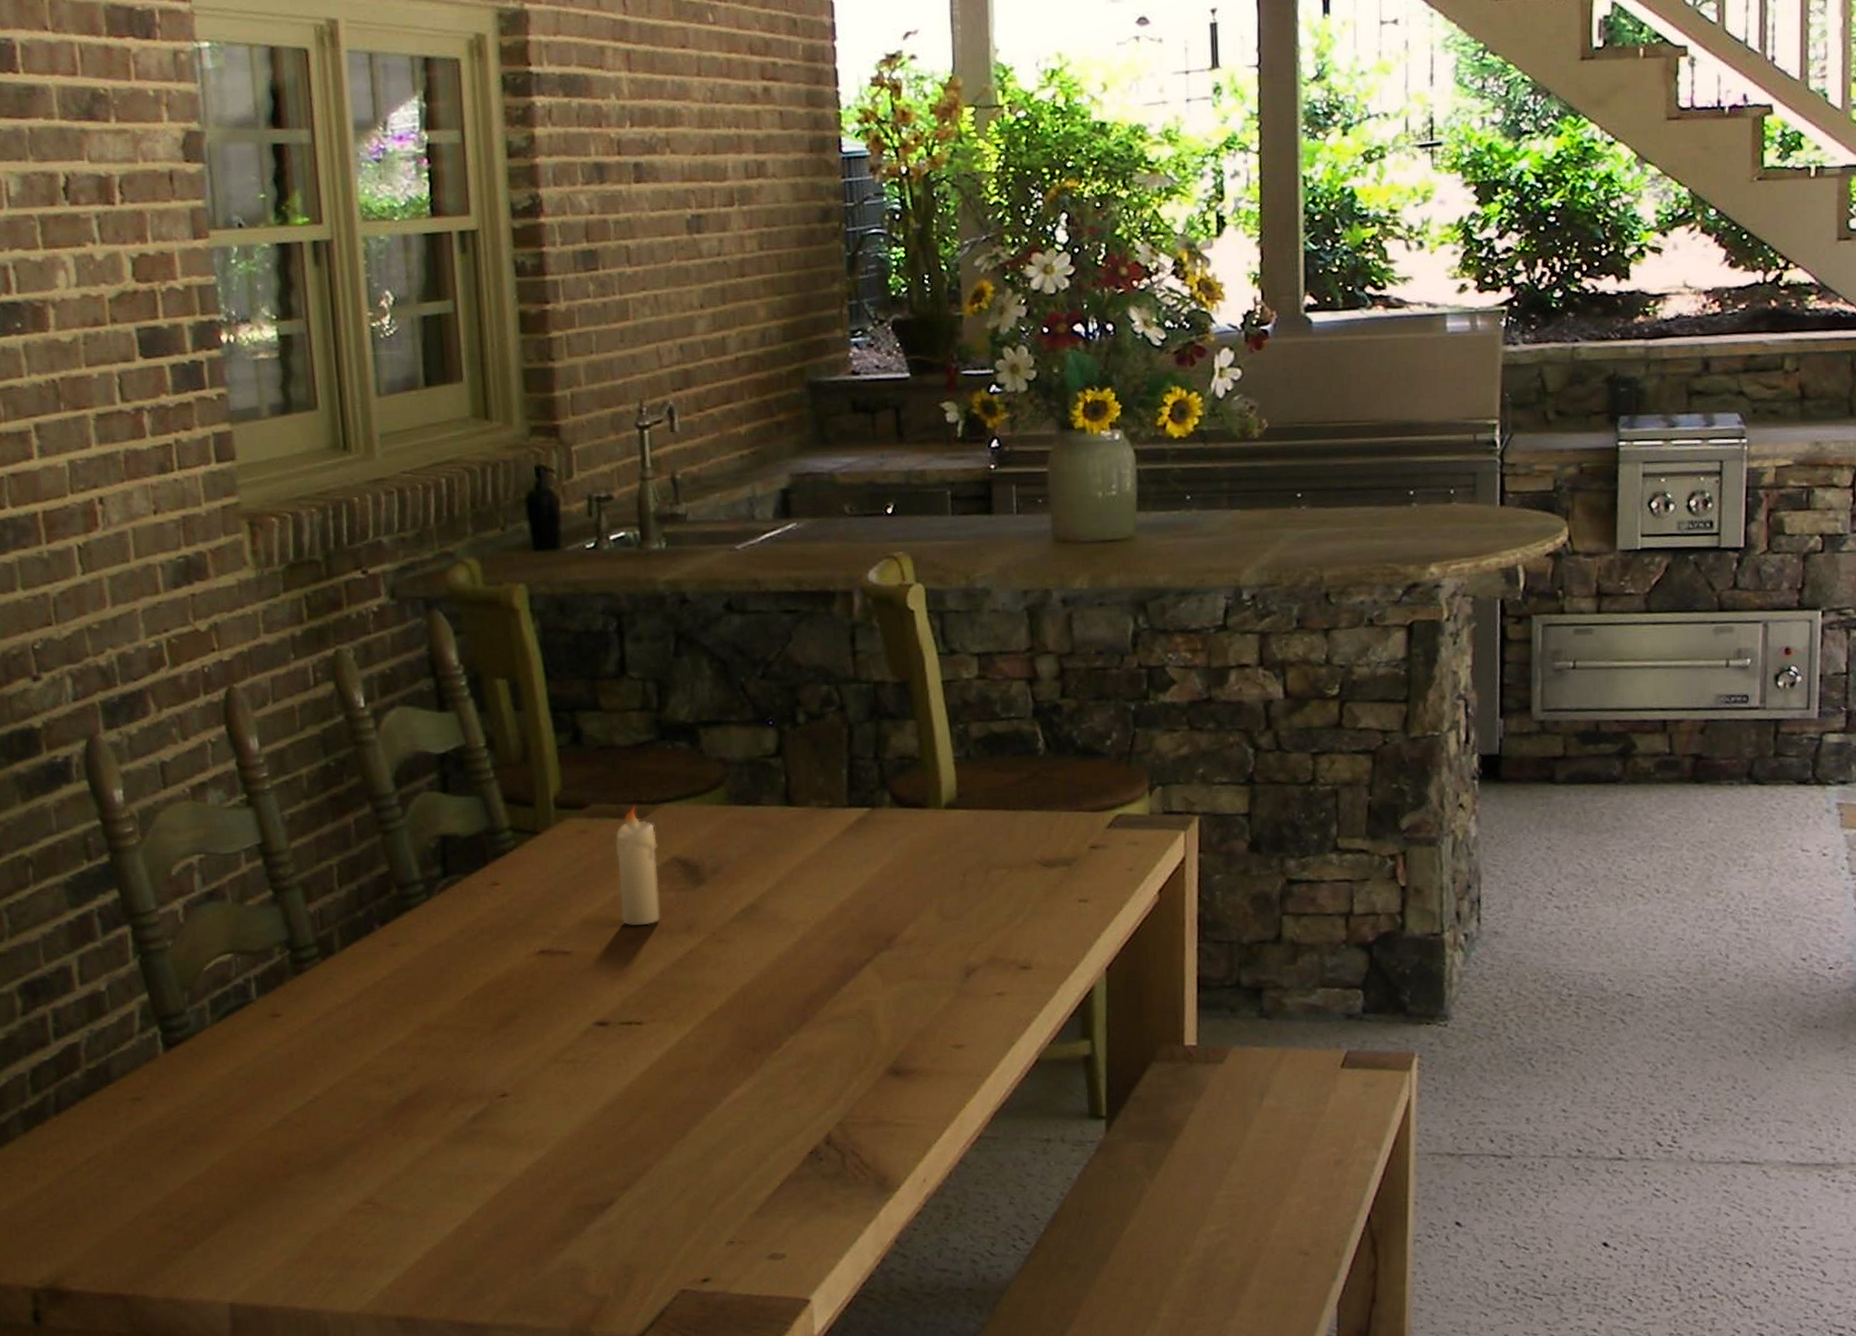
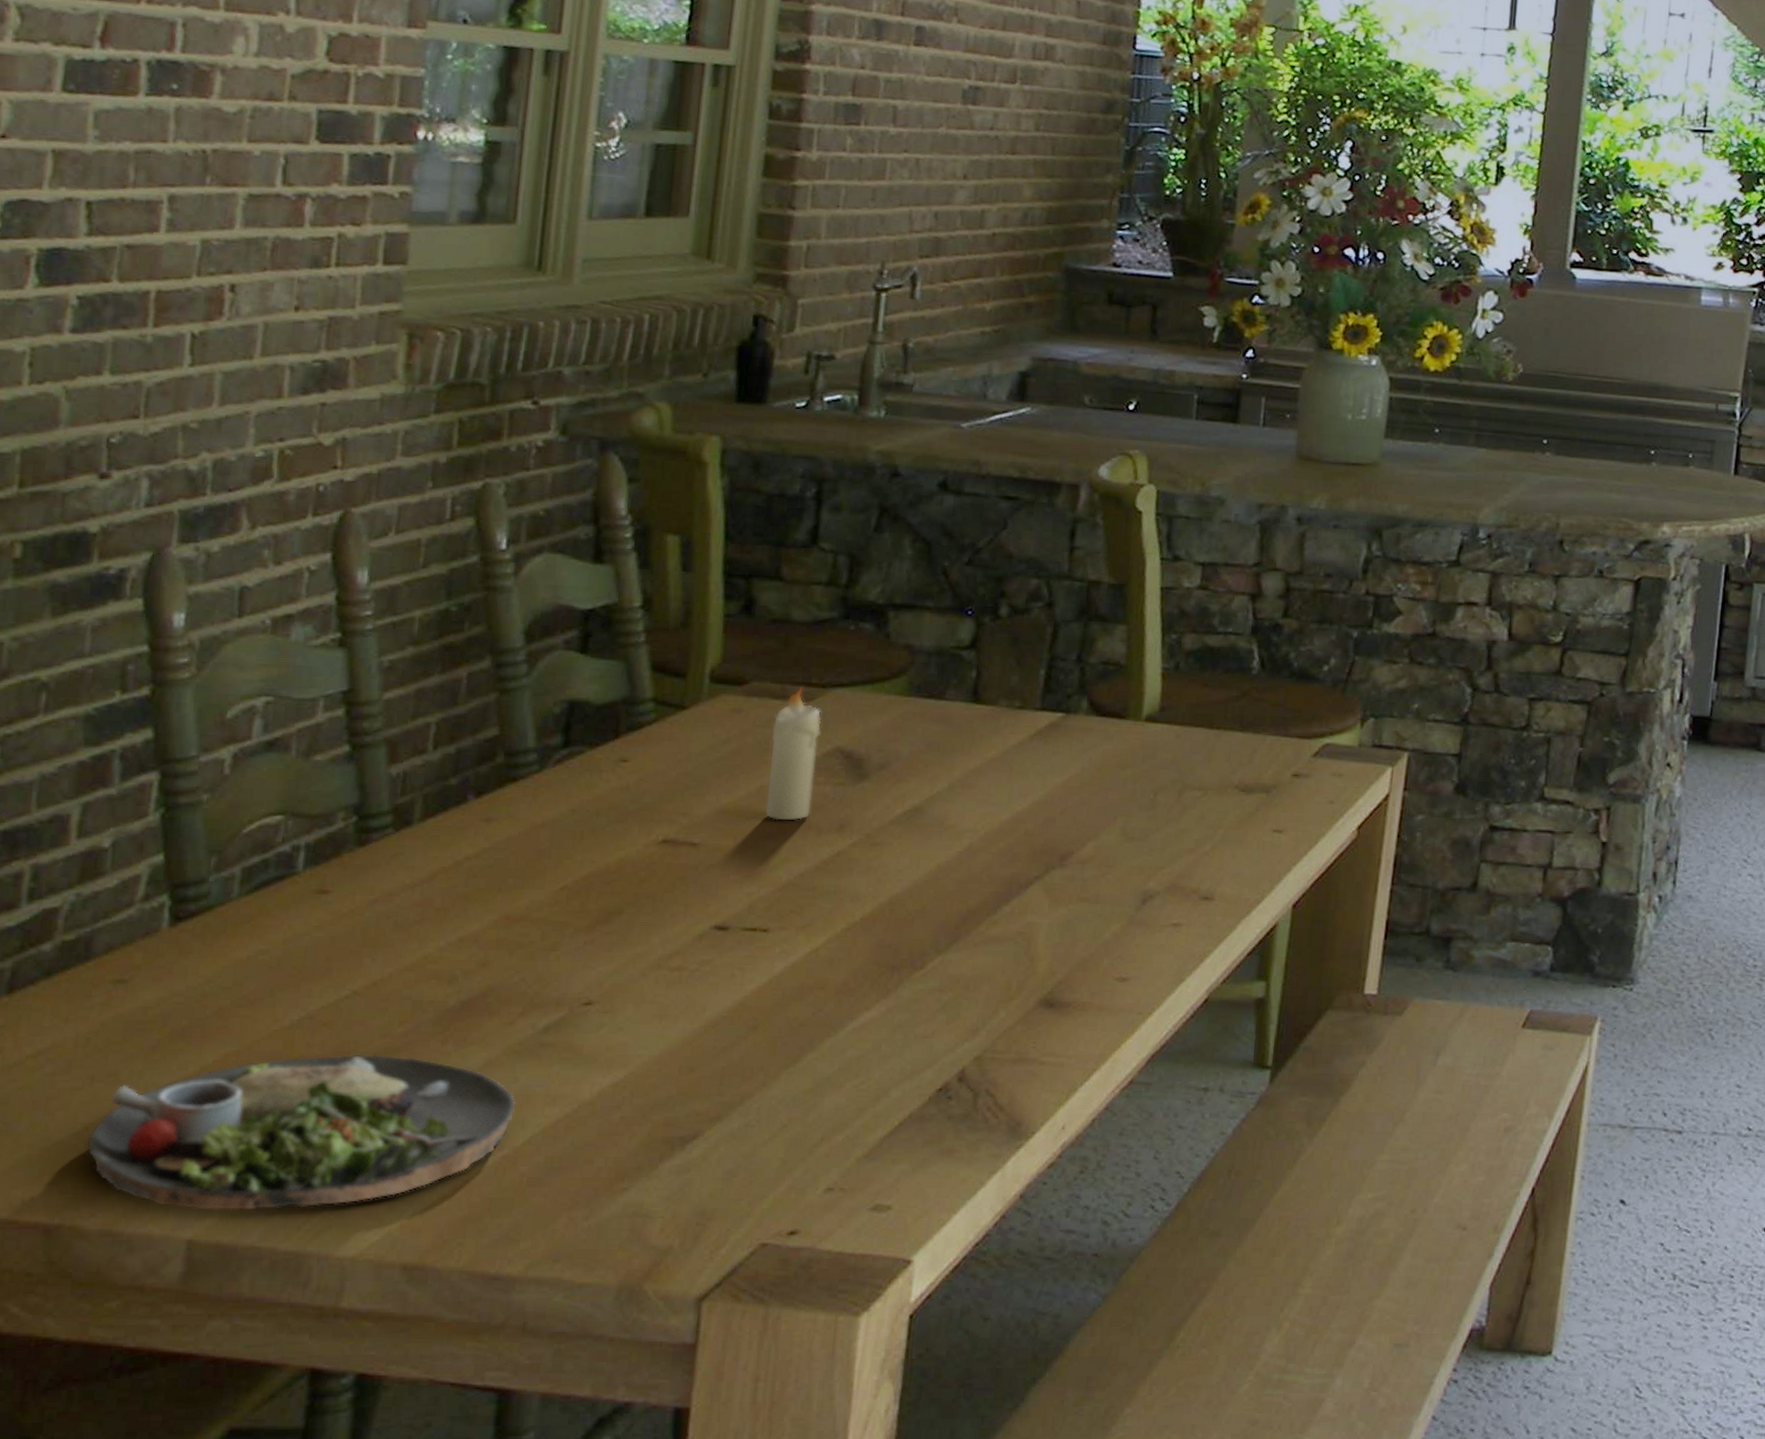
dinner plate: none [139,1148,462,1280] -> present [87,1055,517,1210]

